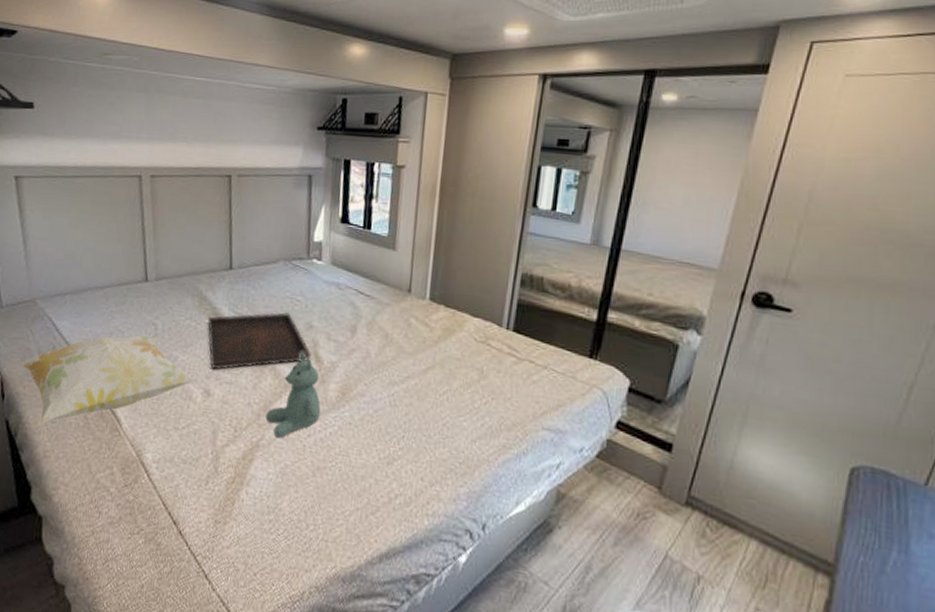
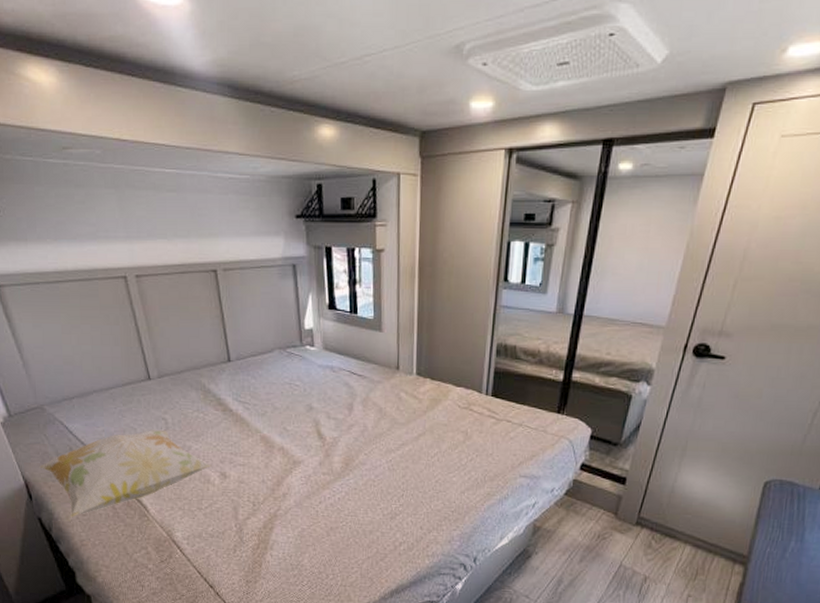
serving tray: present [207,312,311,370] -> none [215,397,314,455]
stuffed bear: present [265,352,321,438] -> none [280,431,329,507]

